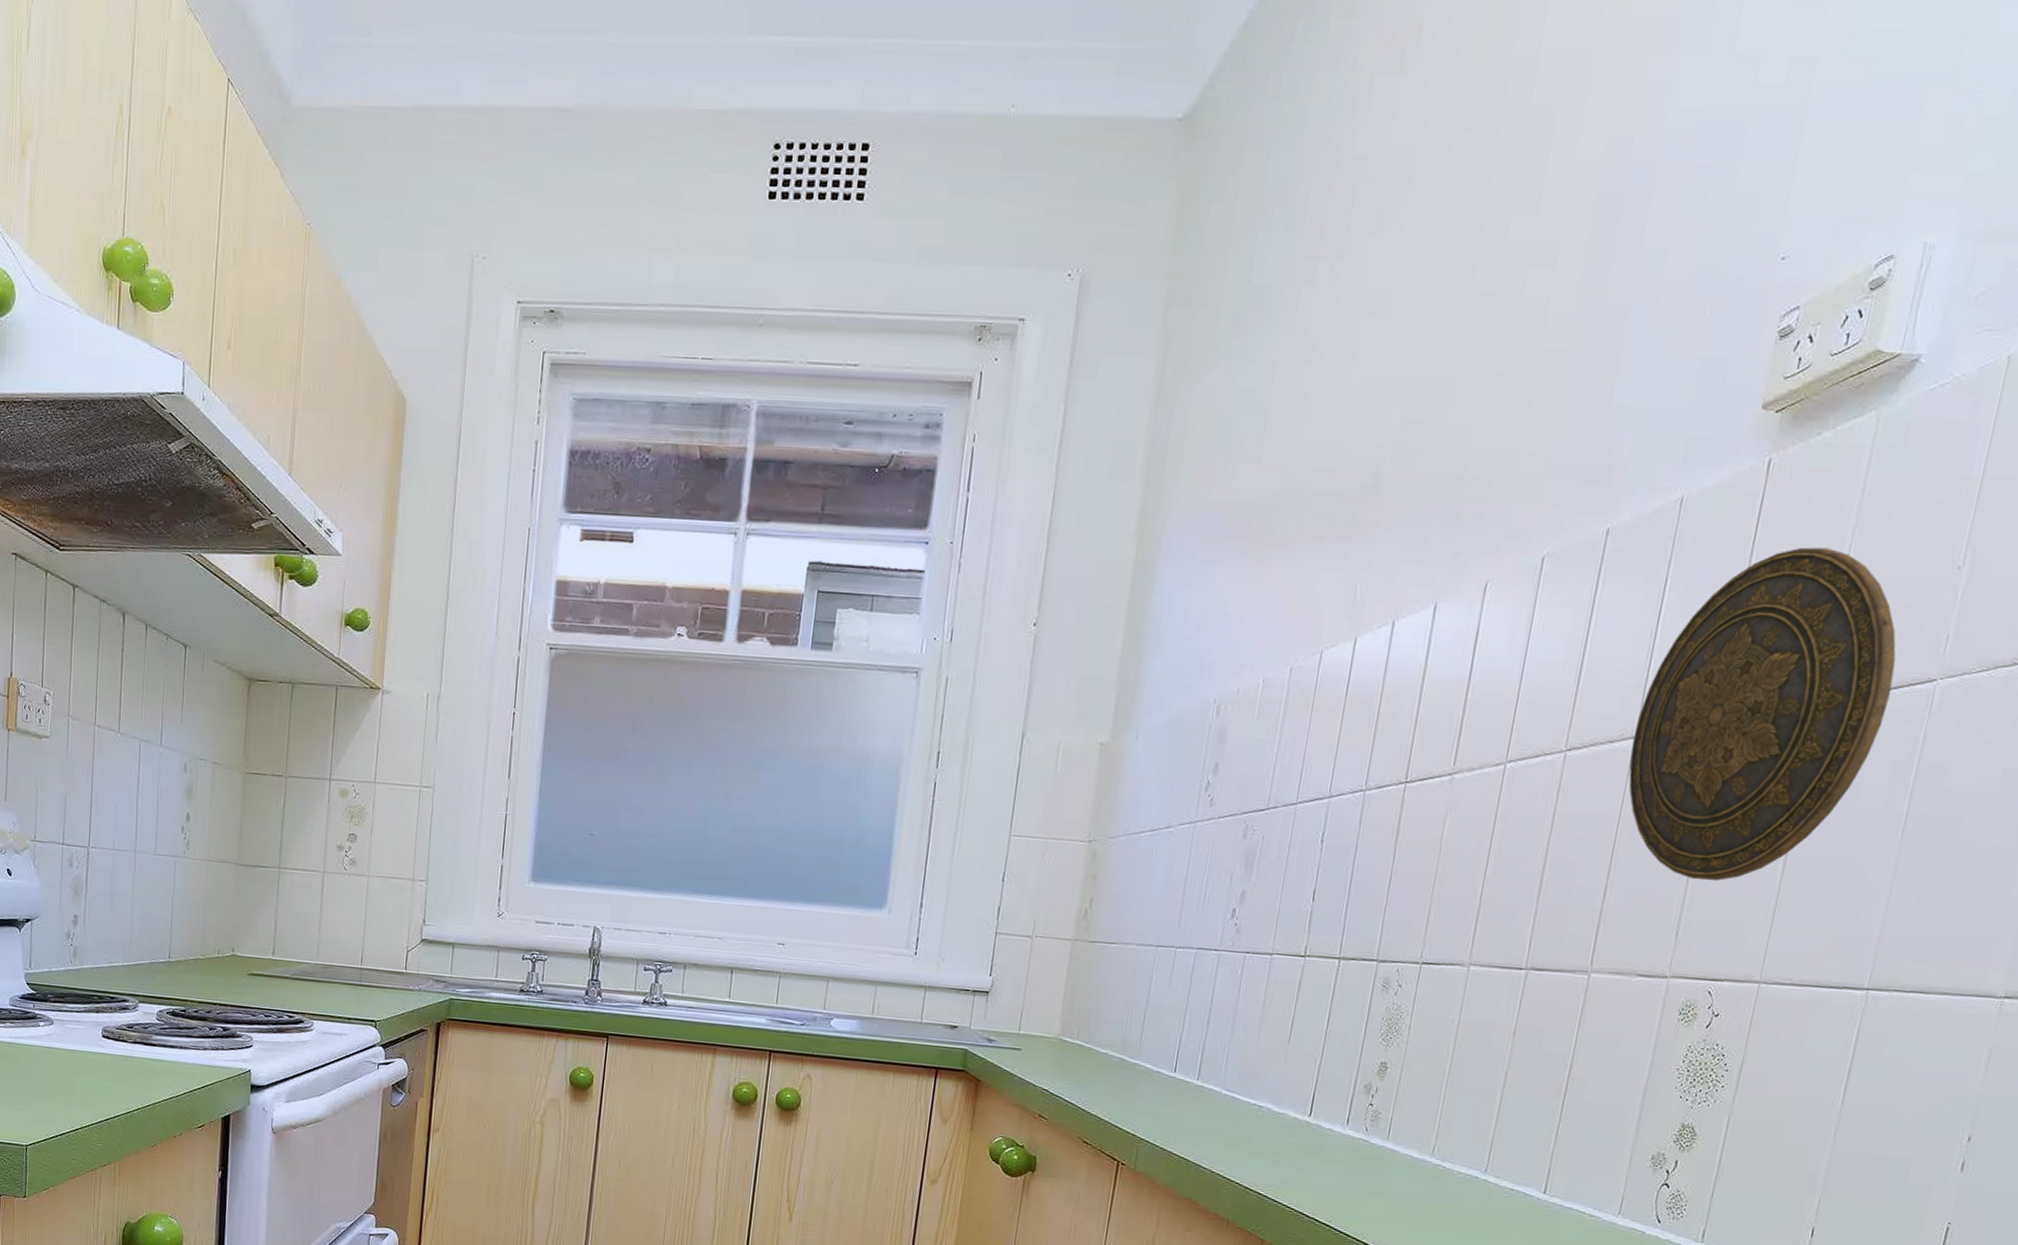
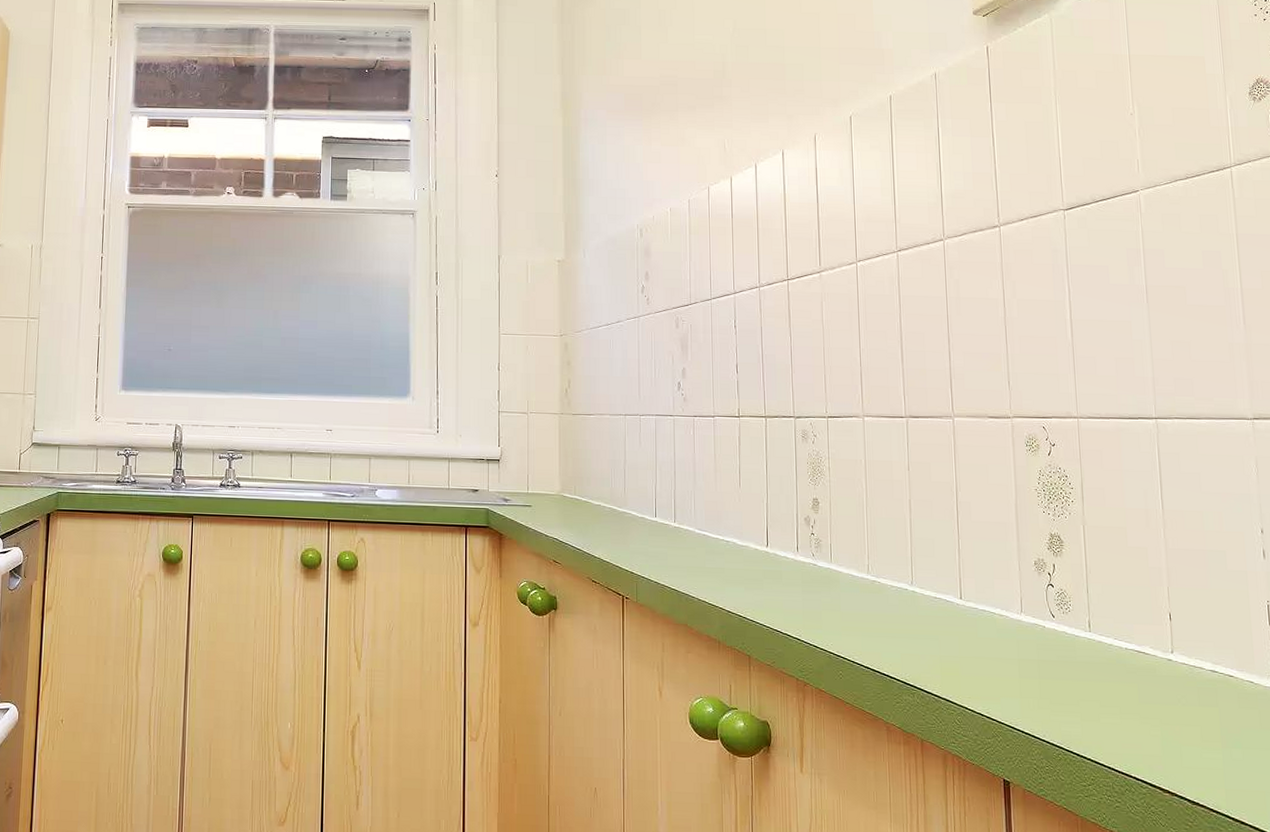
decorative plate: present [1628,547,1896,882] -> none [942,104,1111,343]

